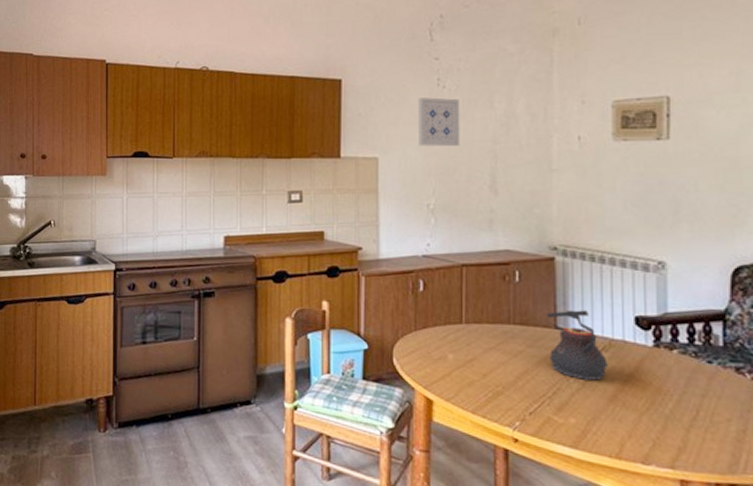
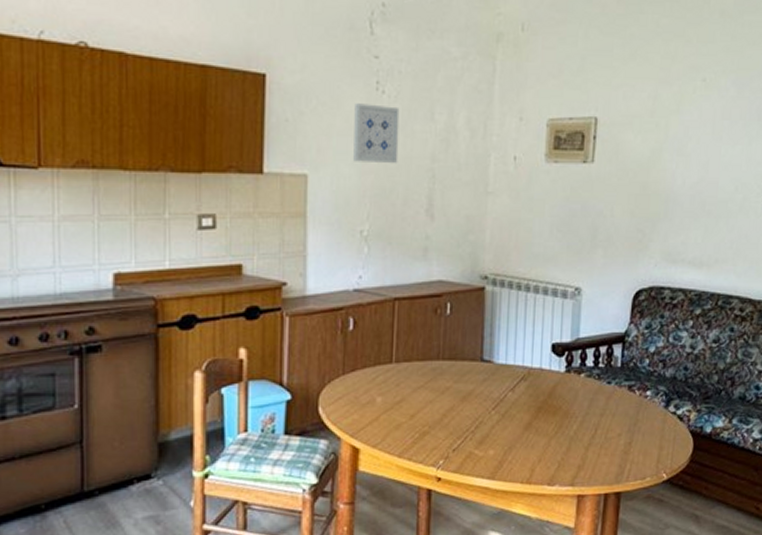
teapot: present [546,310,608,381] -> none [473,340,526,411]

